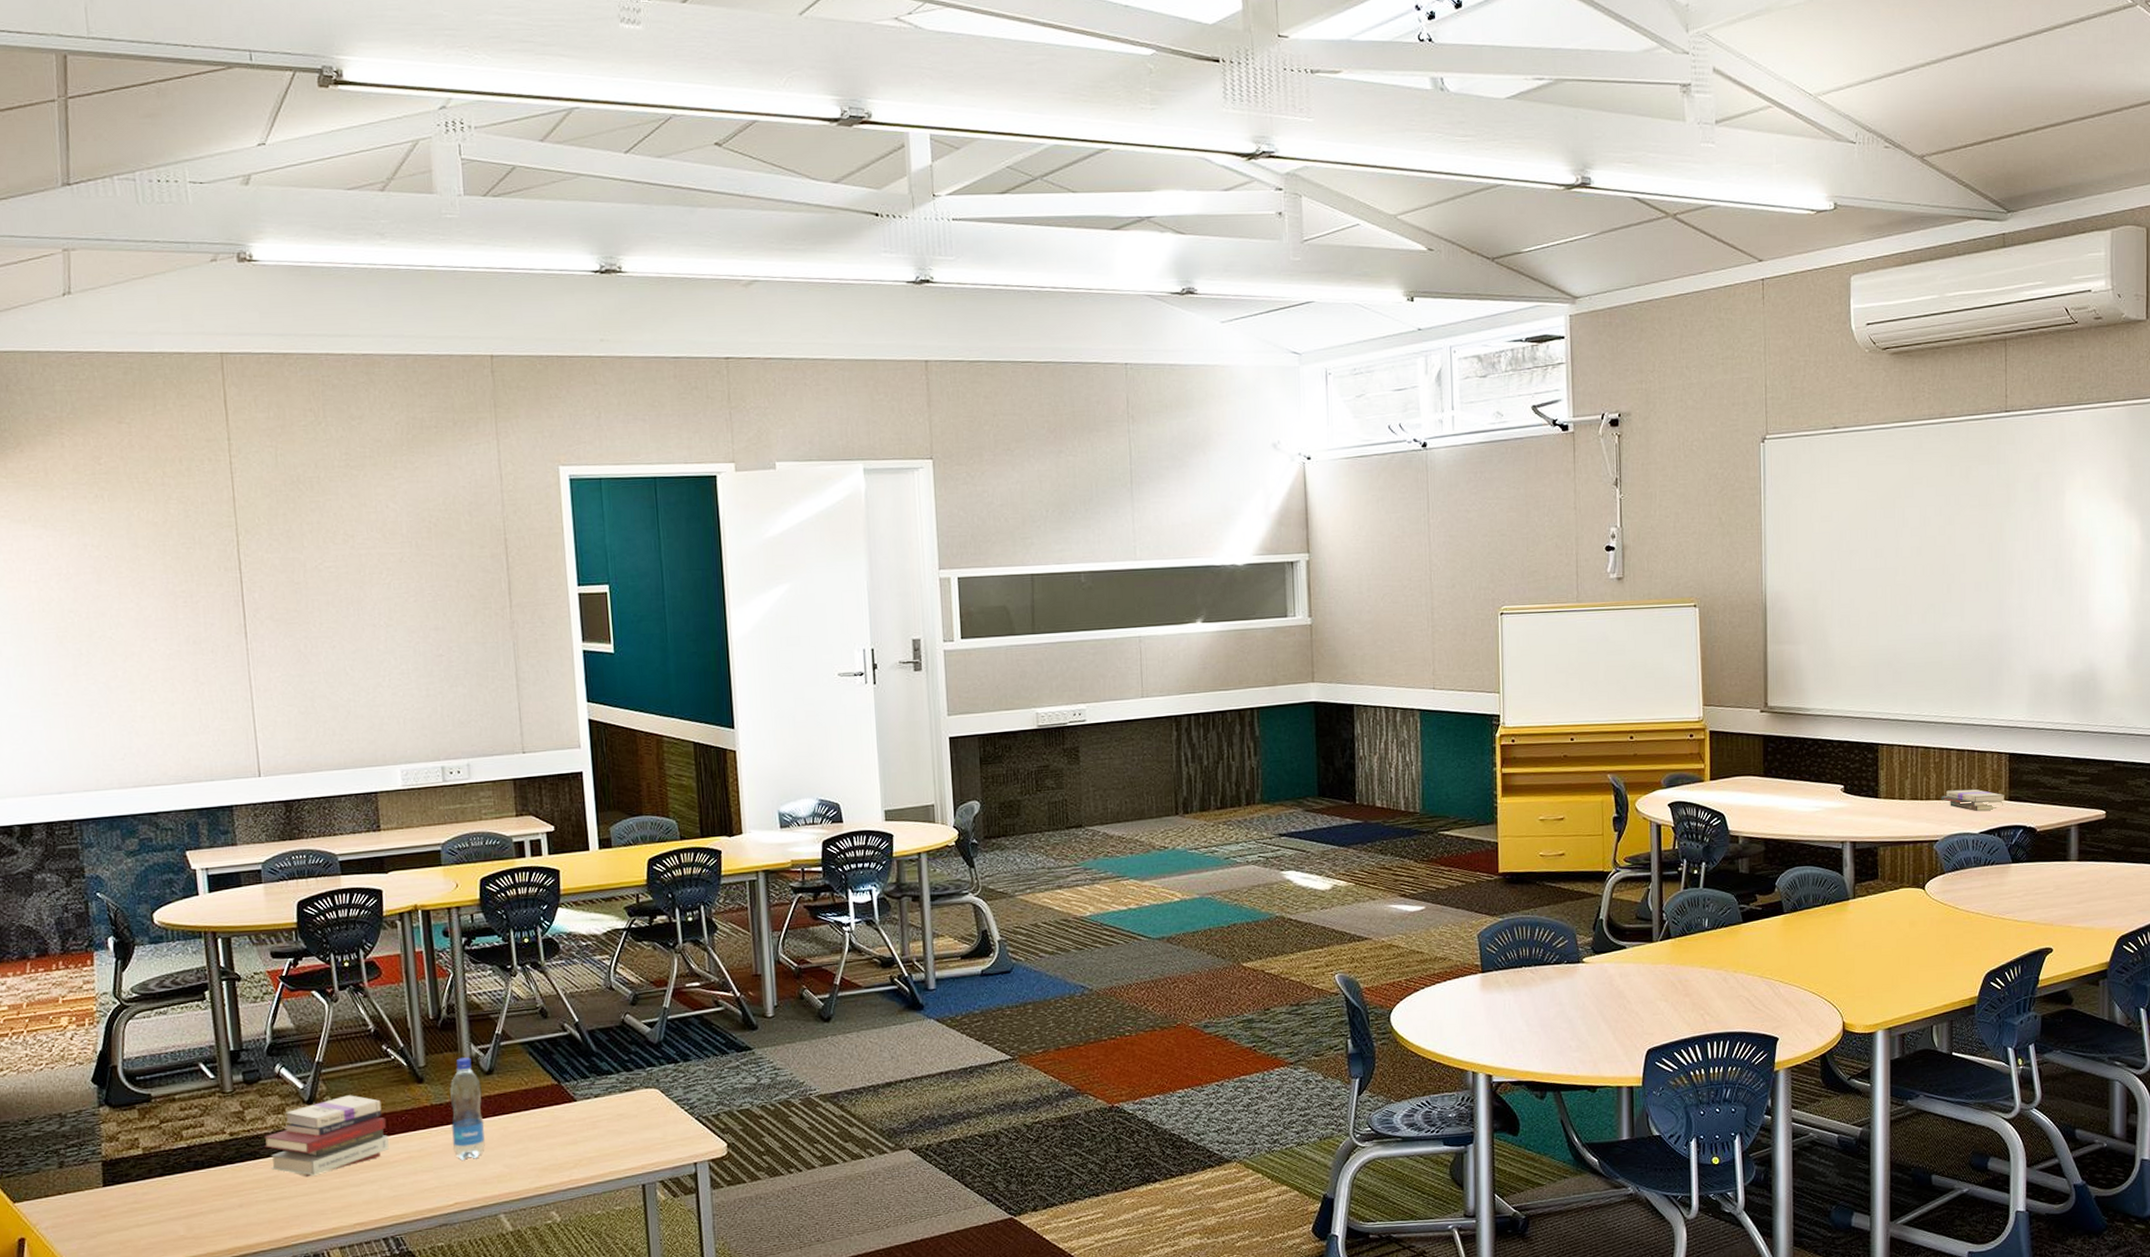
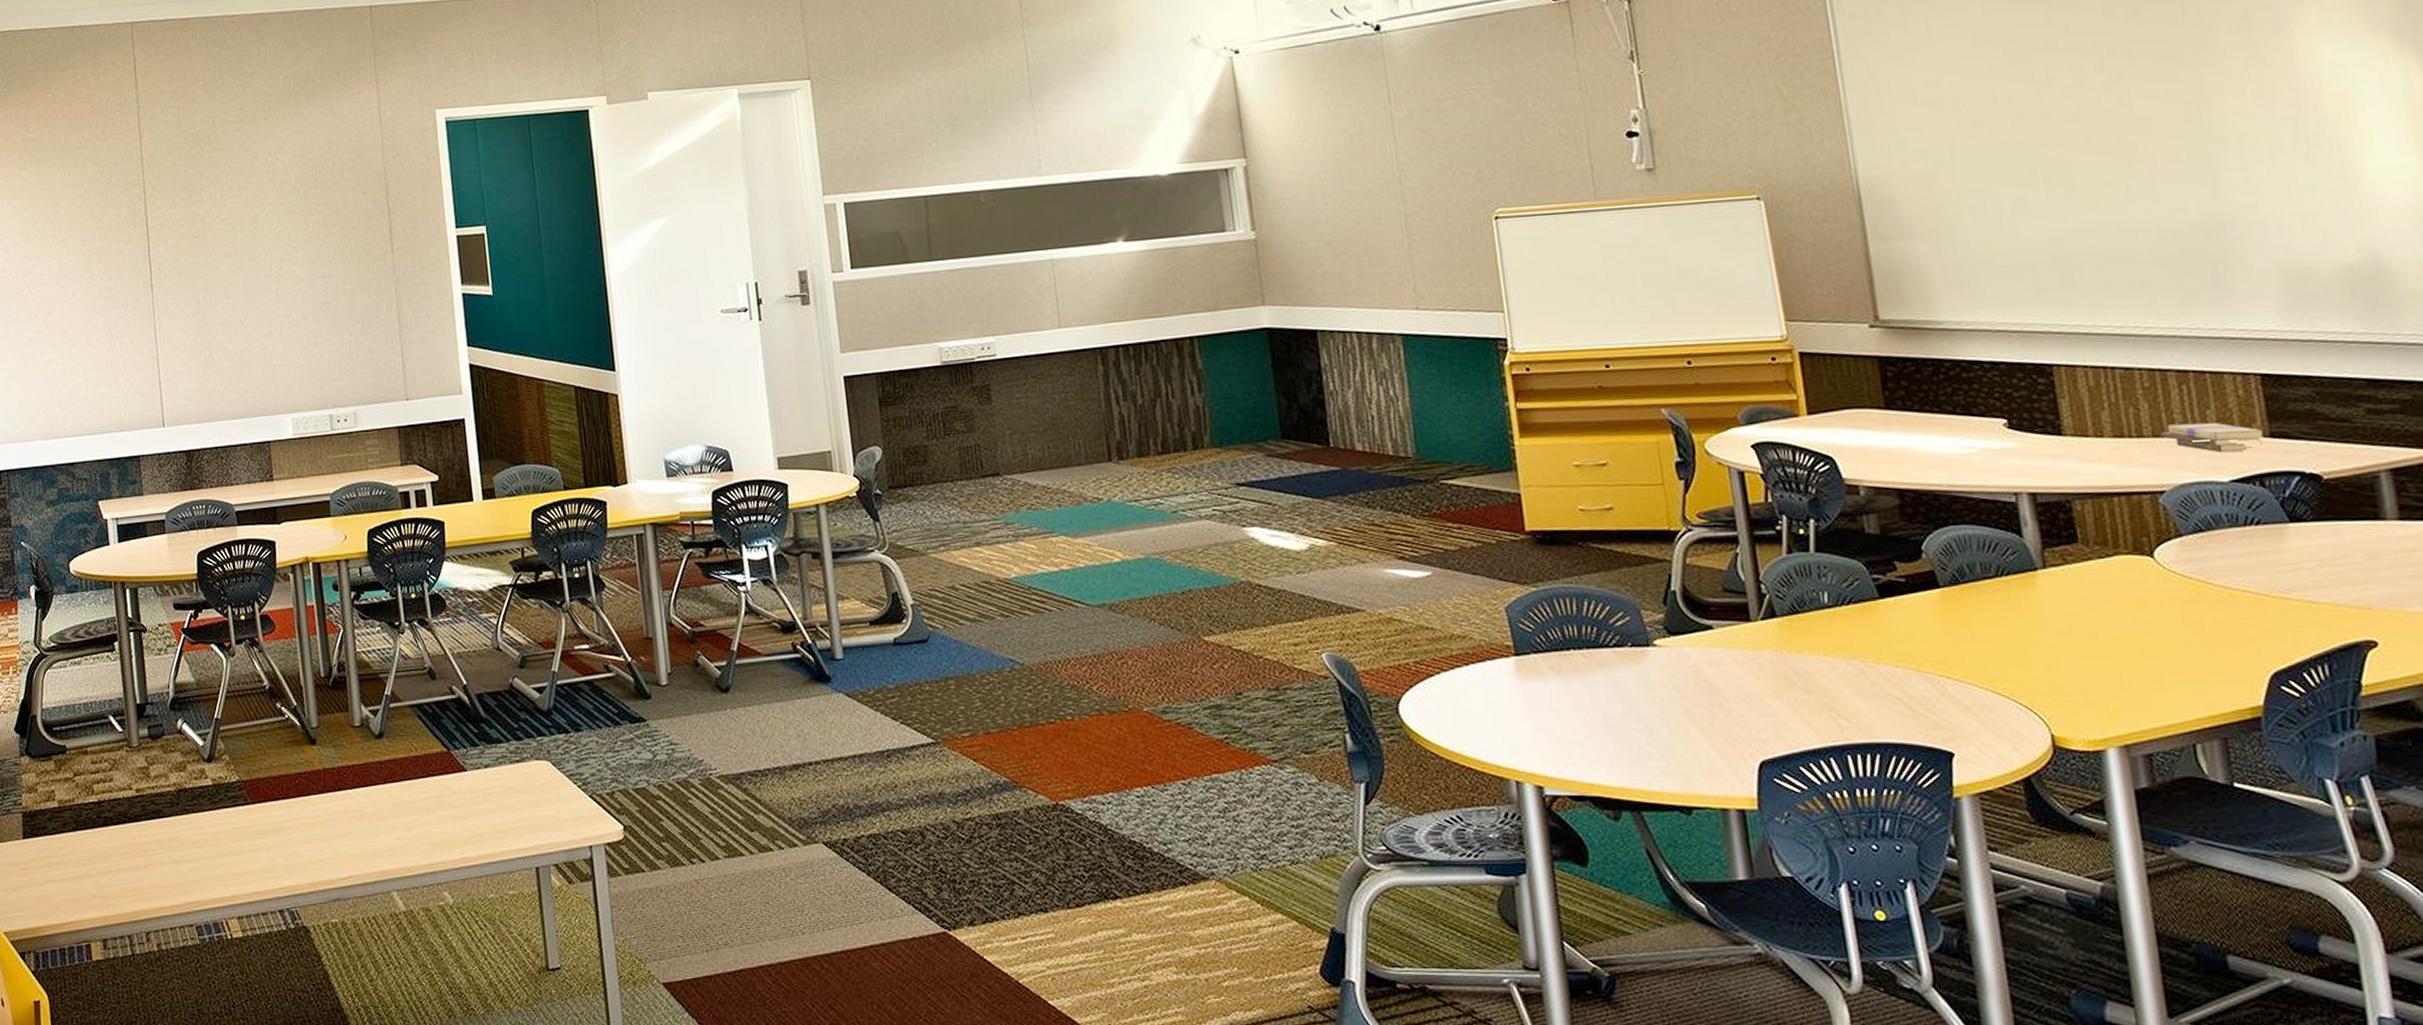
books: present [264,1095,389,1177] -> none [167,754,284,840]
bottle: present [449,1057,485,1160] -> none [341,719,377,830]

